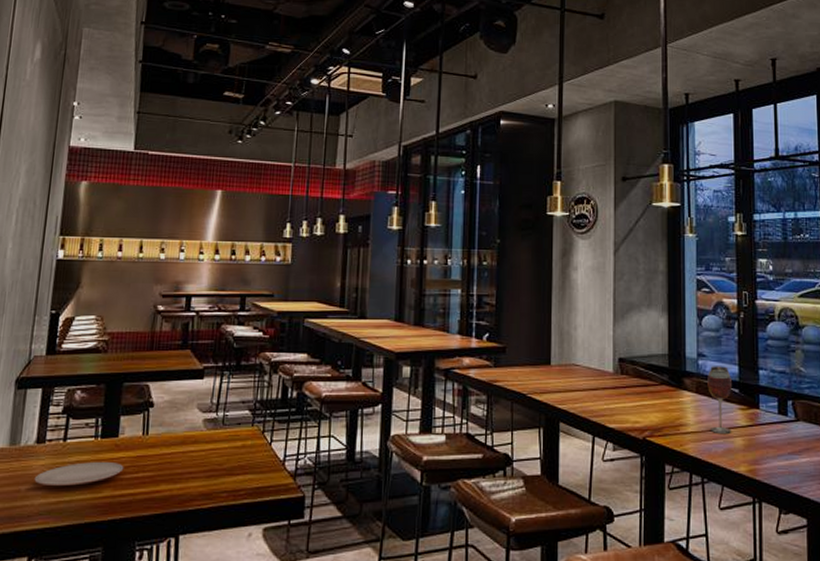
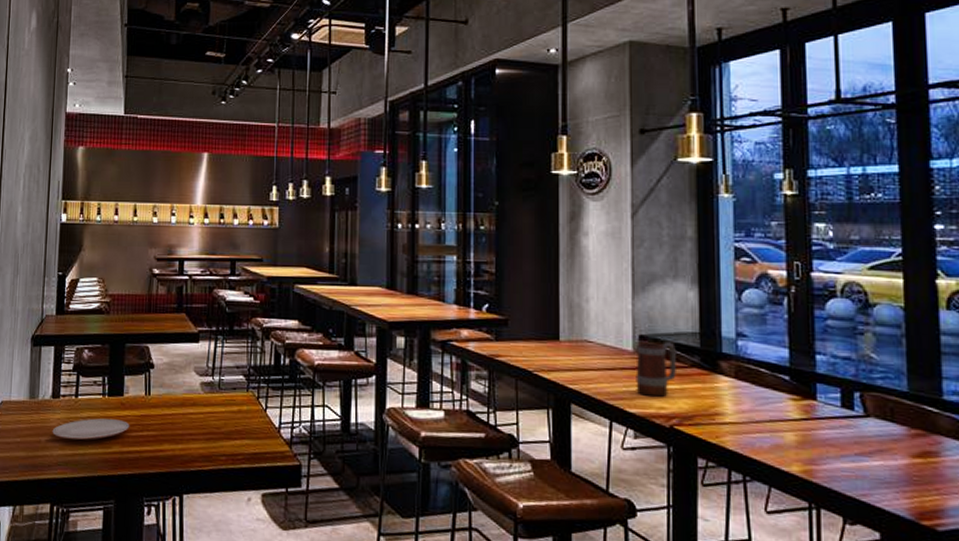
beer mug: none [615,363,649,412] -> present [636,342,676,397]
wineglass: present [707,366,733,433] -> none [749,348,782,427]

